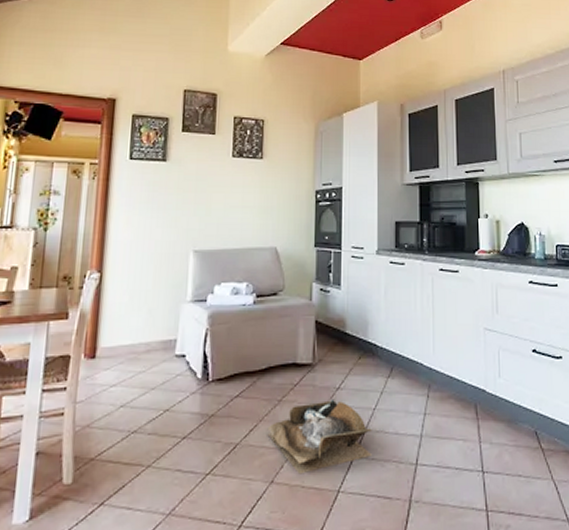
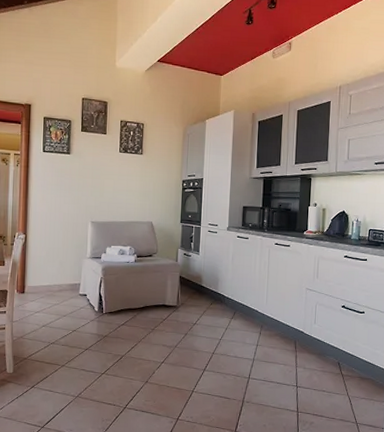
pet bed: present [267,398,372,475] -> none [144,330,218,379]

